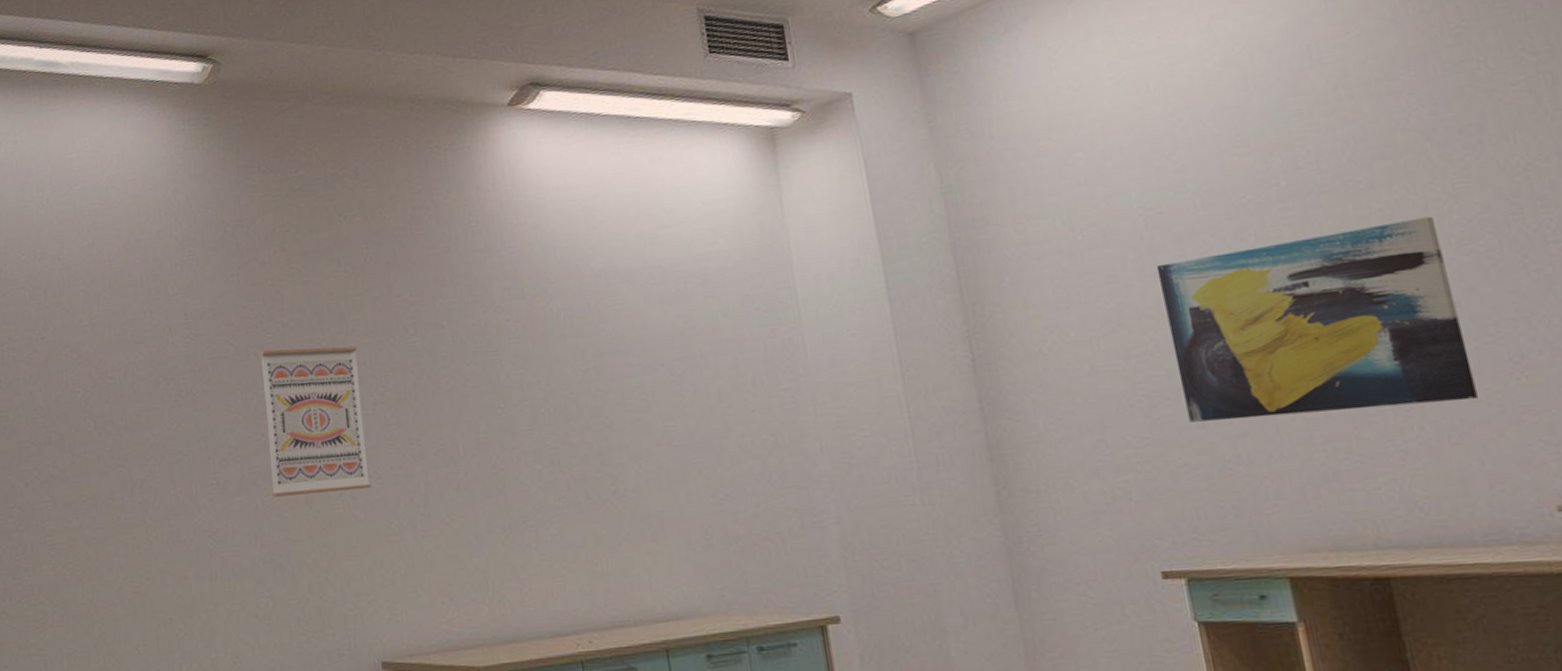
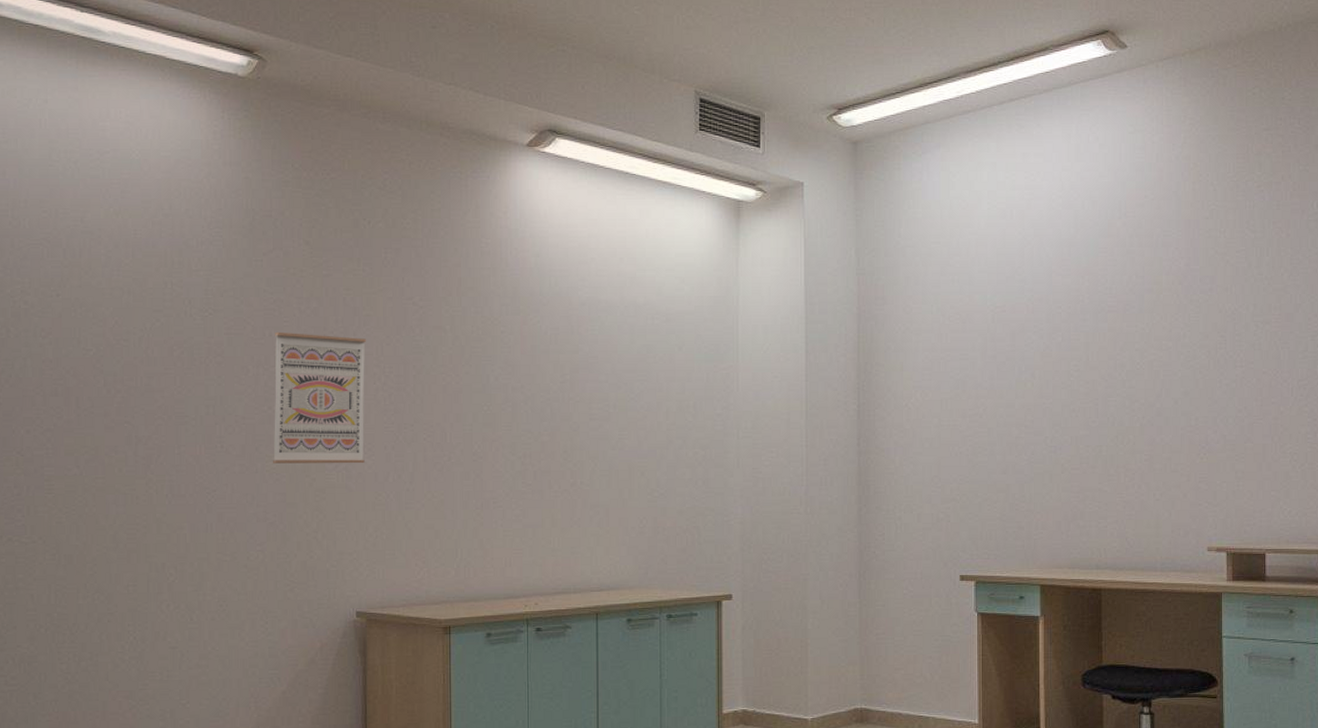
wall art: present [1156,216,1478,423] -> none [994,338,1176,470]

